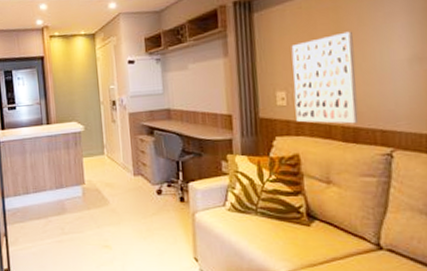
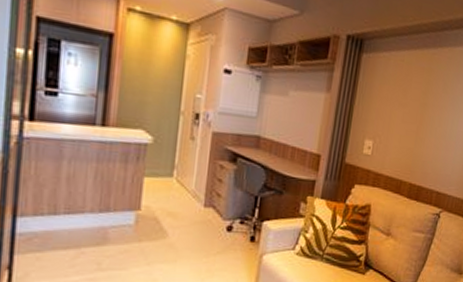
wall art: present [291,31,359,124] -> none [376,95,437,183]

